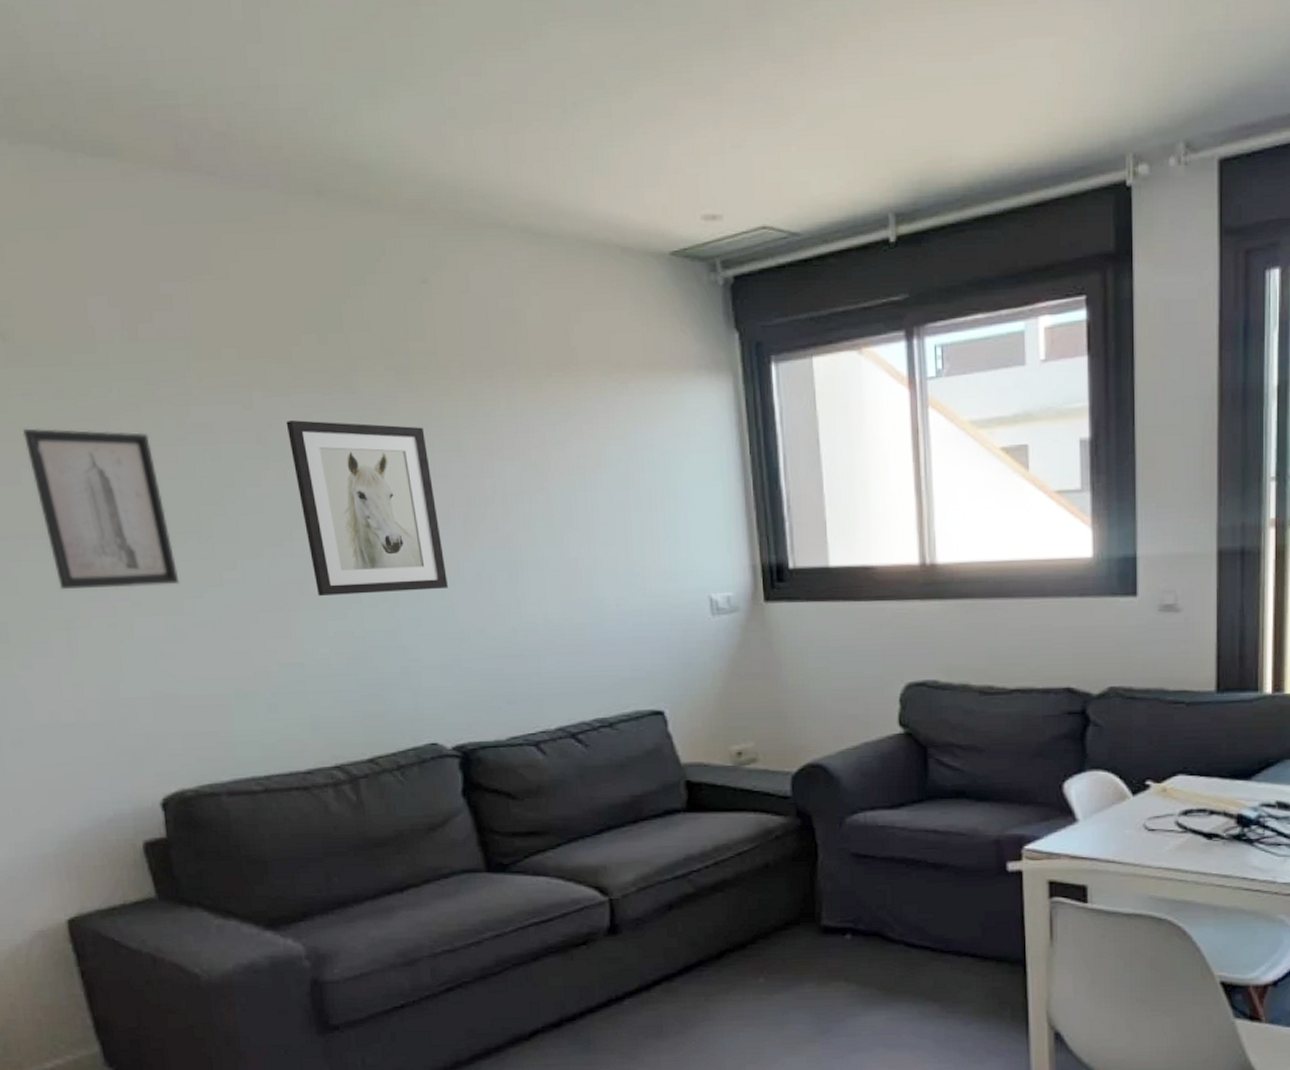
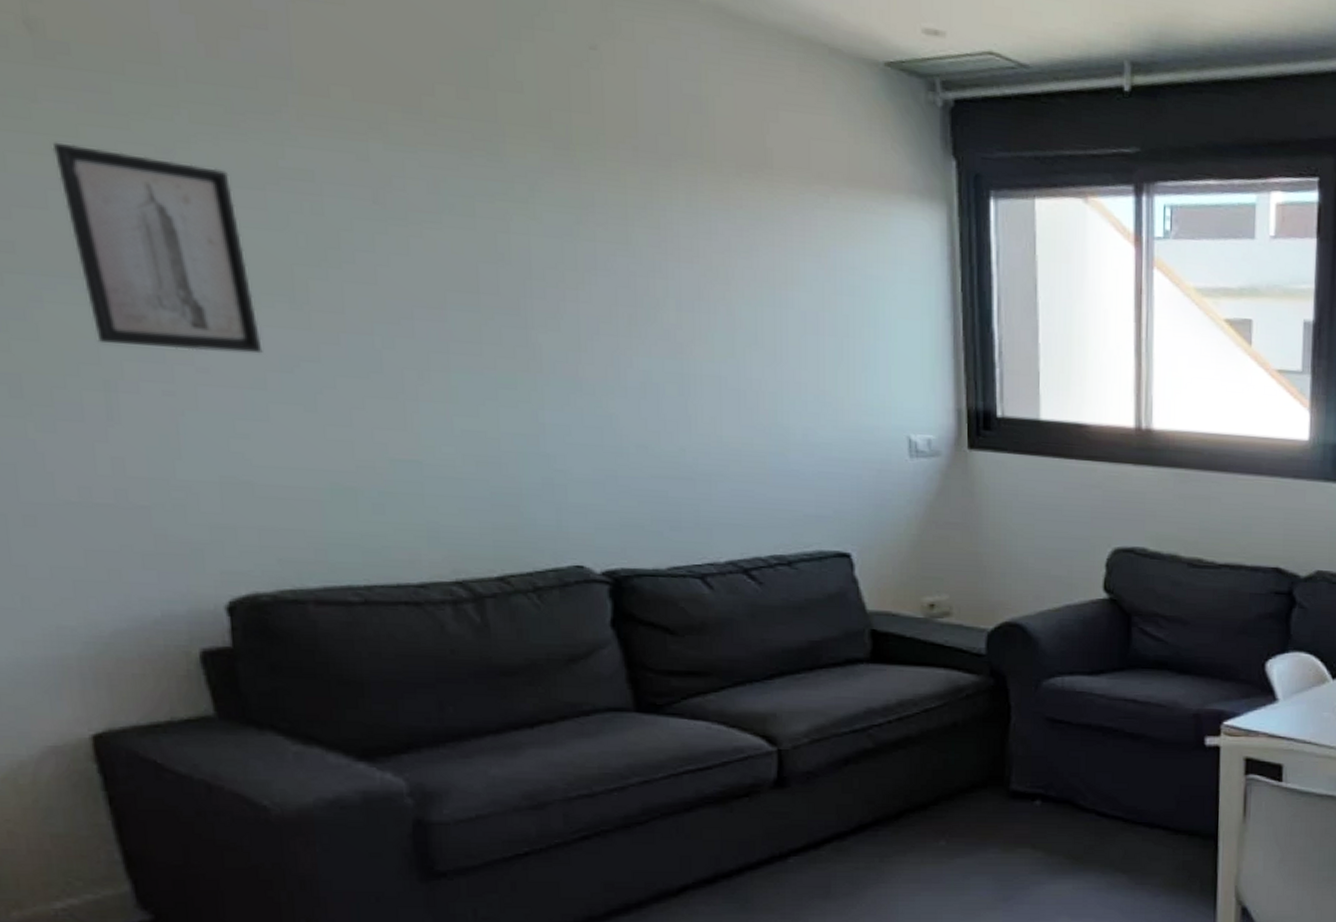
wall art: present [286,420,448,597] -> none [411,181,605,396]

